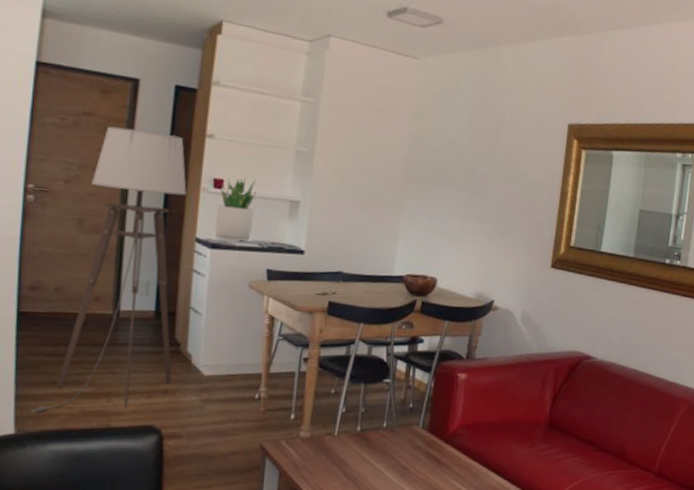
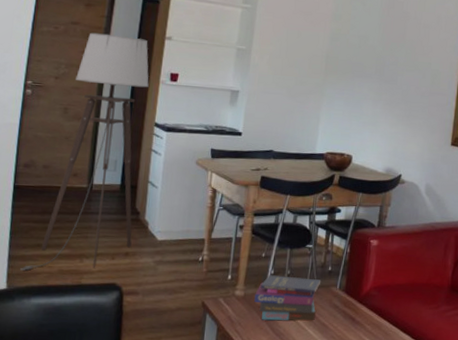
planter: present [215,176,257,242] -> none [170,71,205,126]
books: none [323,414,400,464] -> present [254,275,321,321]

